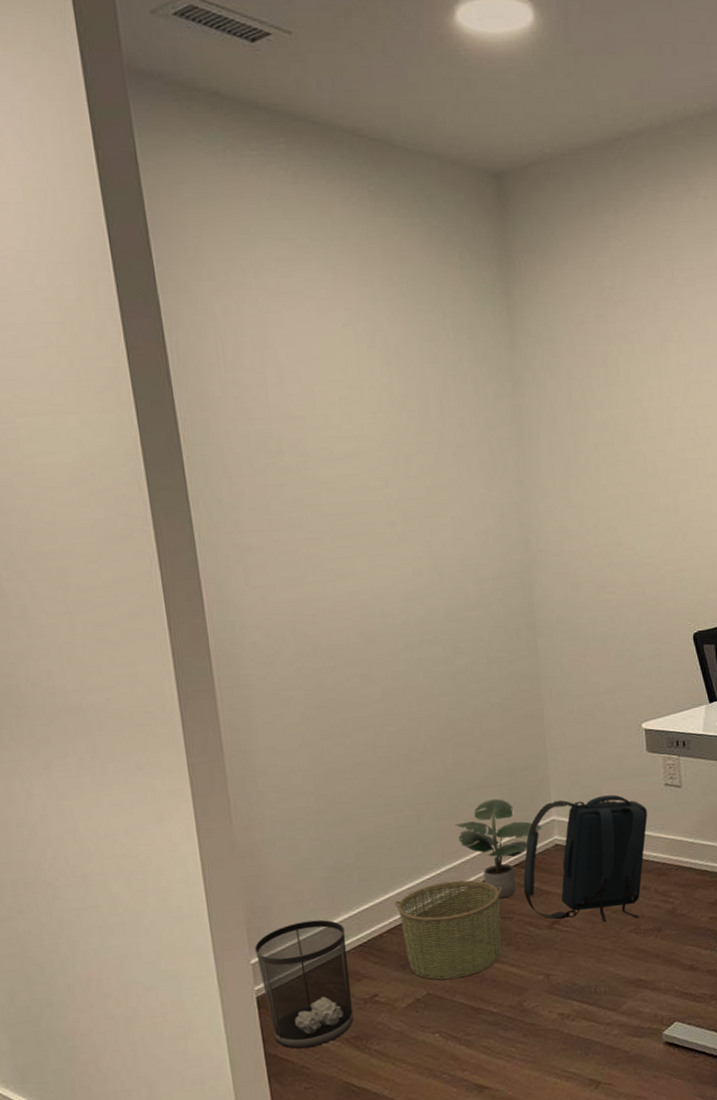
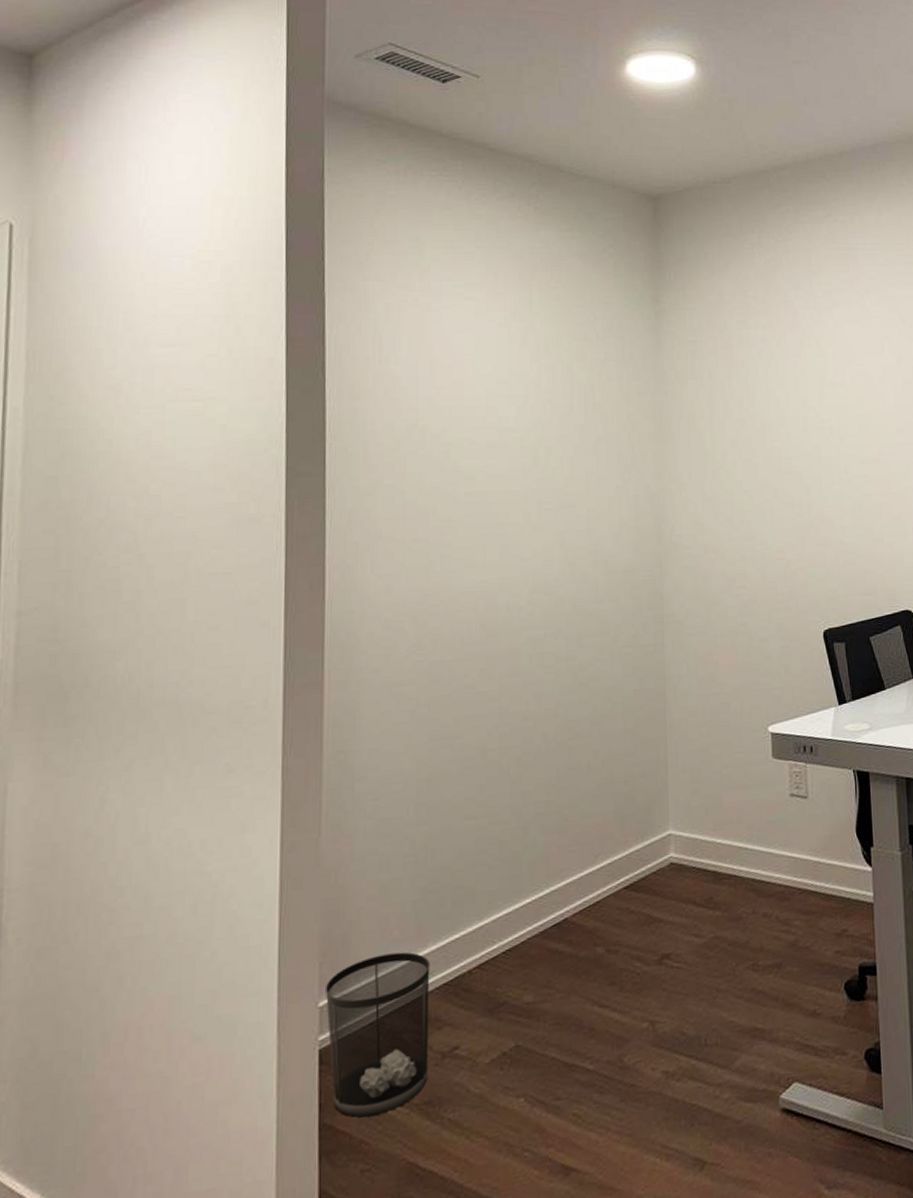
basket: present [394,880,502,980] -> none [489,904,609,1028]
potted plant: present [454,798,542,899] -> none [563,809,658,928]
backpack: present [523,795,648,923] -> none [632,806,771,958]

